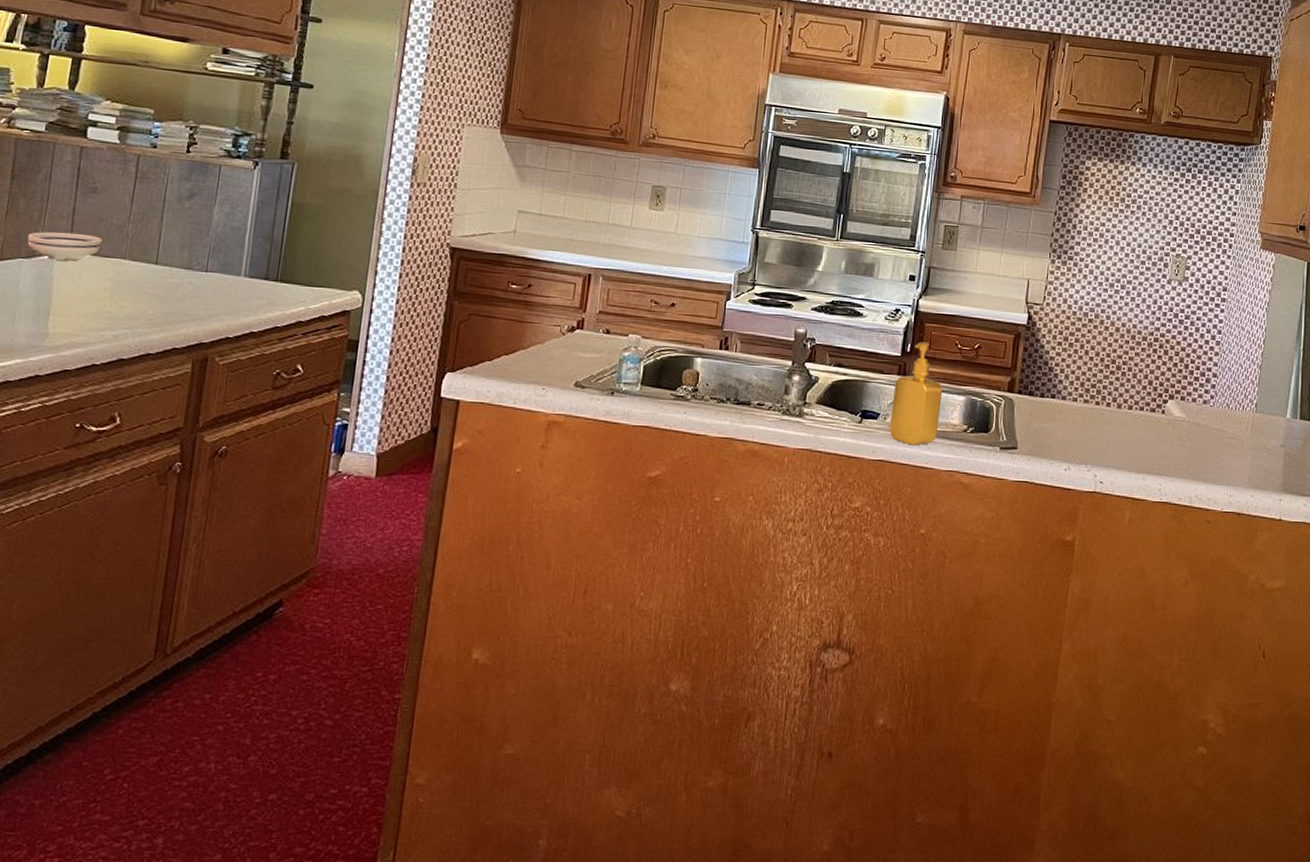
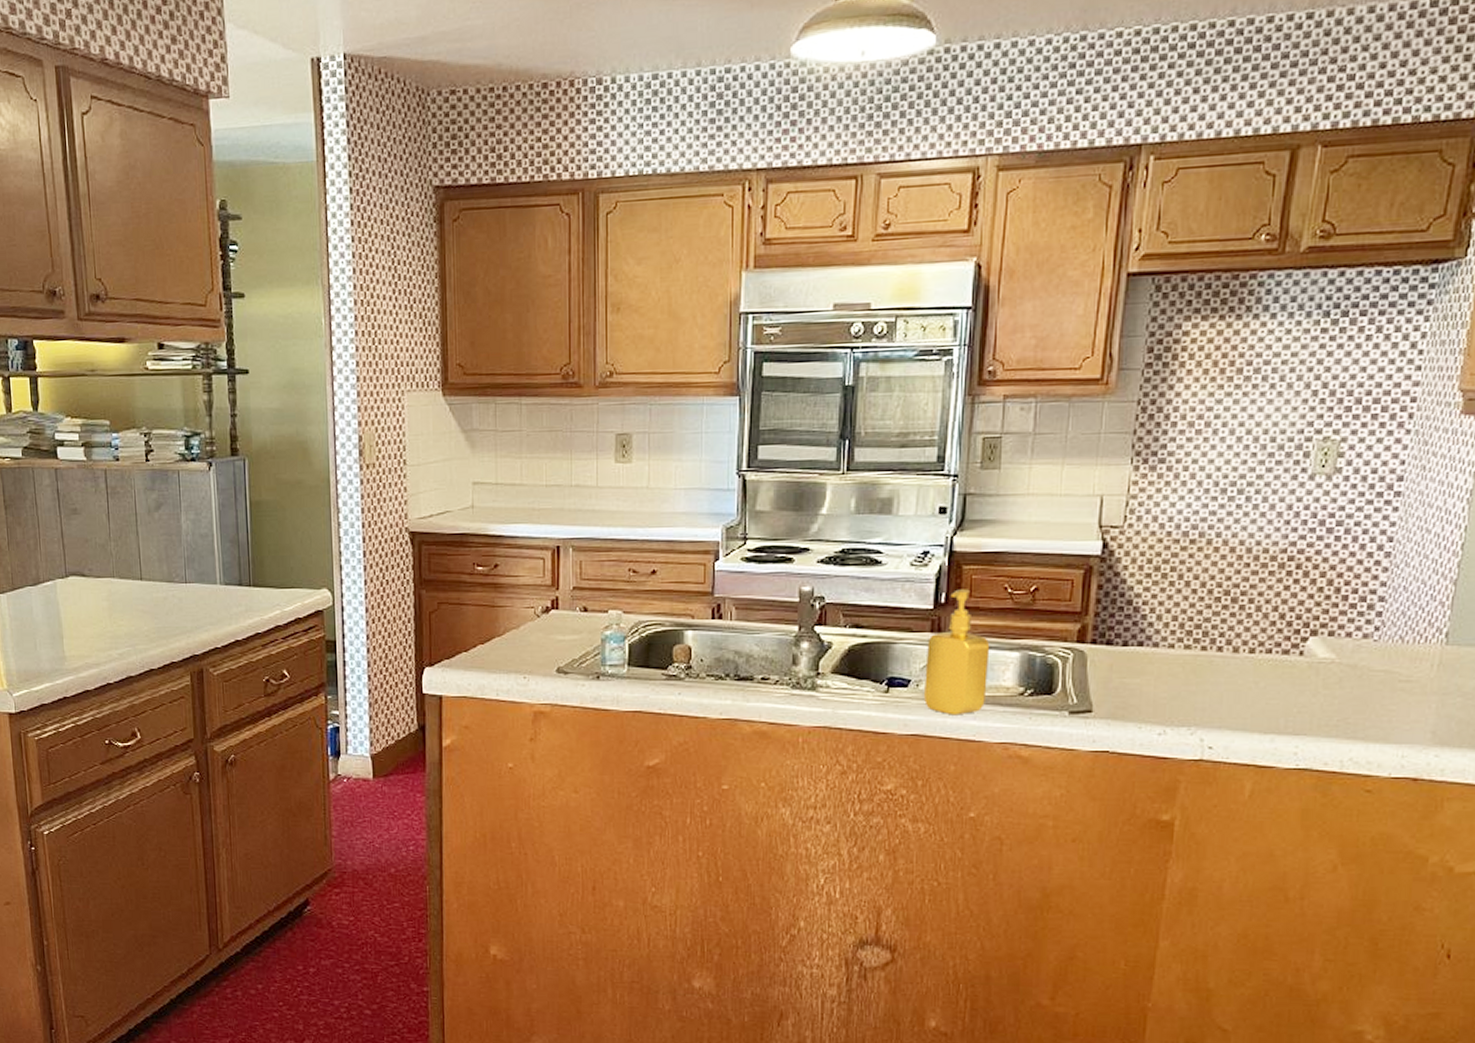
bowl: present [27,231,103,261] -> none [30,556,92,585]

